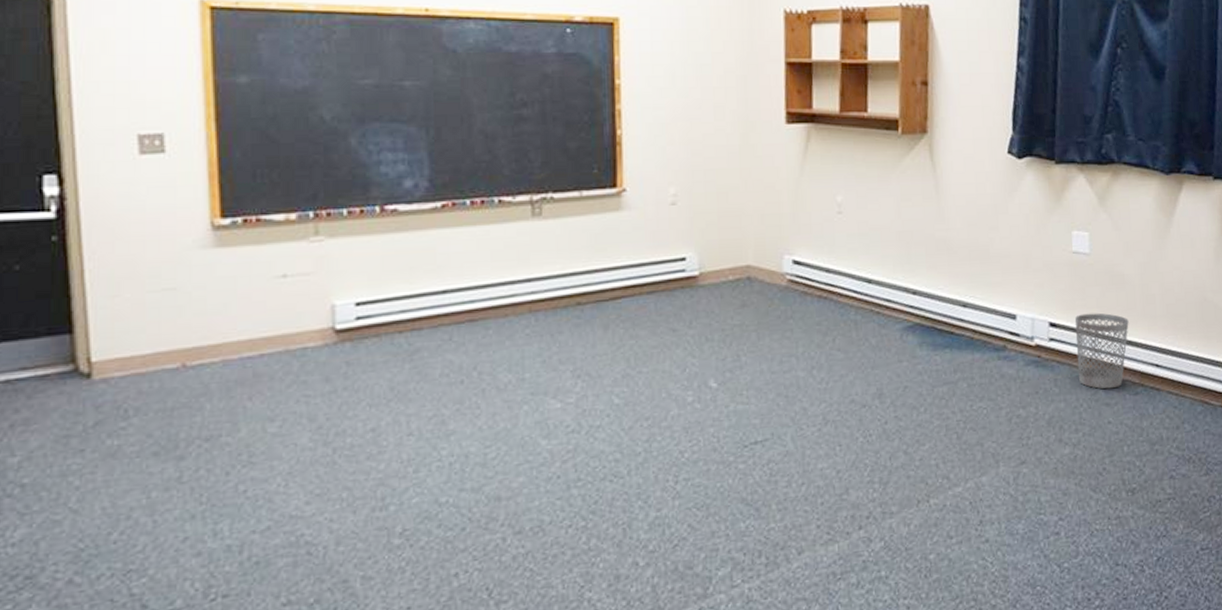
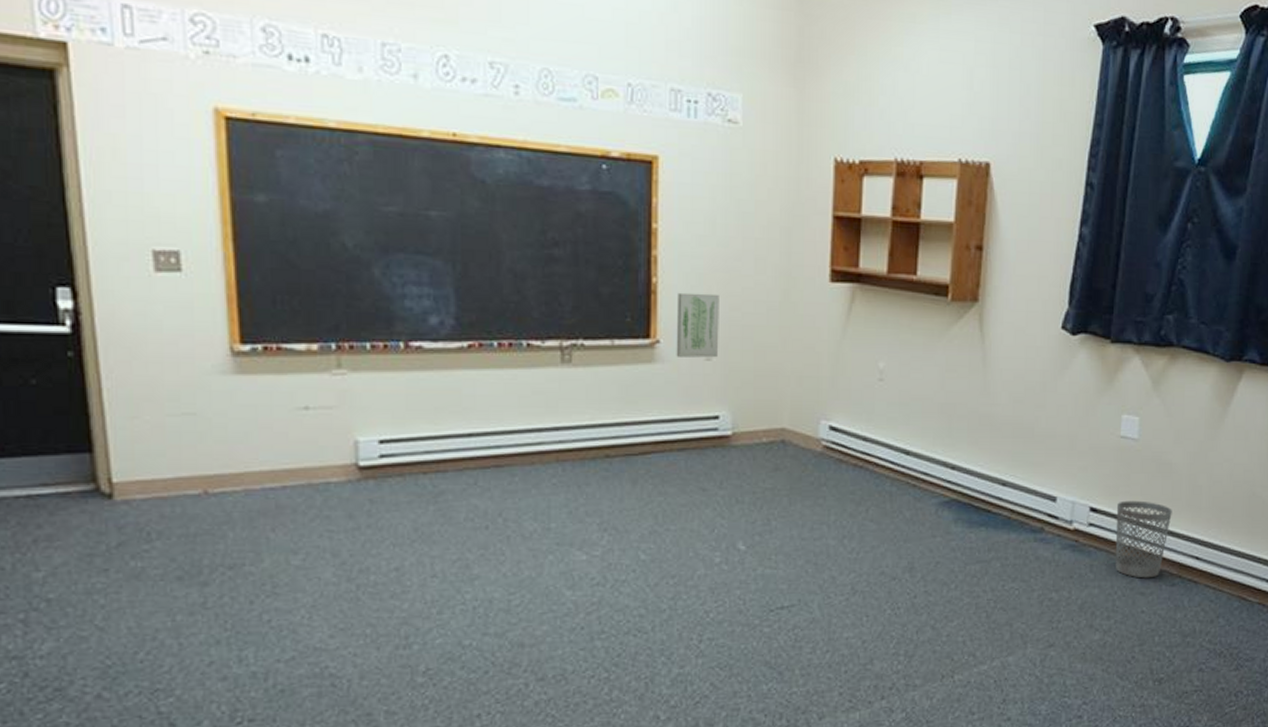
wall art: none [641,141,683,204] -> present [676,292,719,358]

